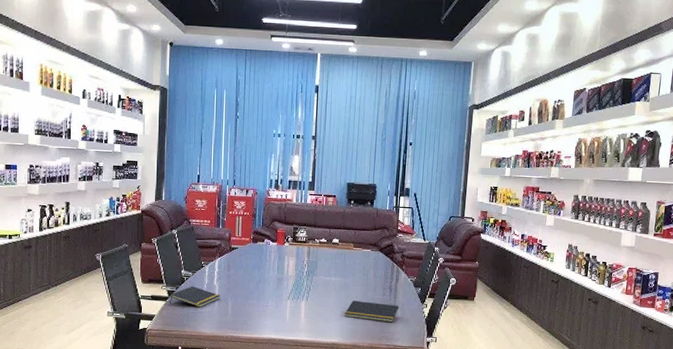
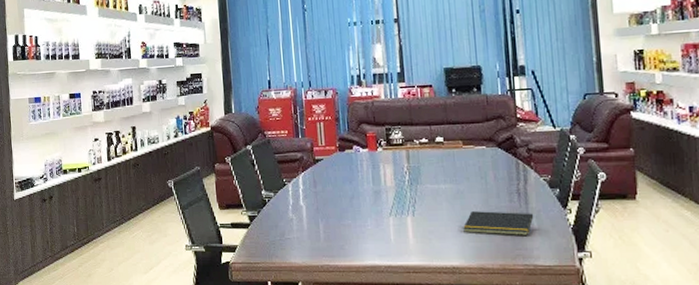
notepad: present [170,286,221,308] -> none [251,208,310,234]

